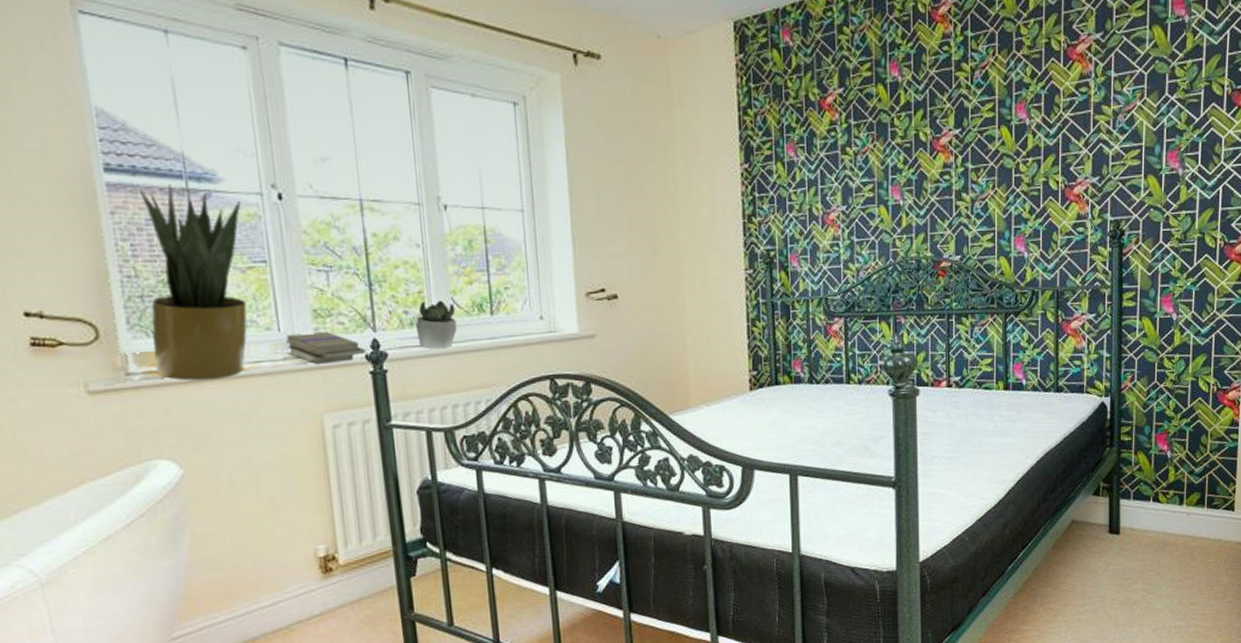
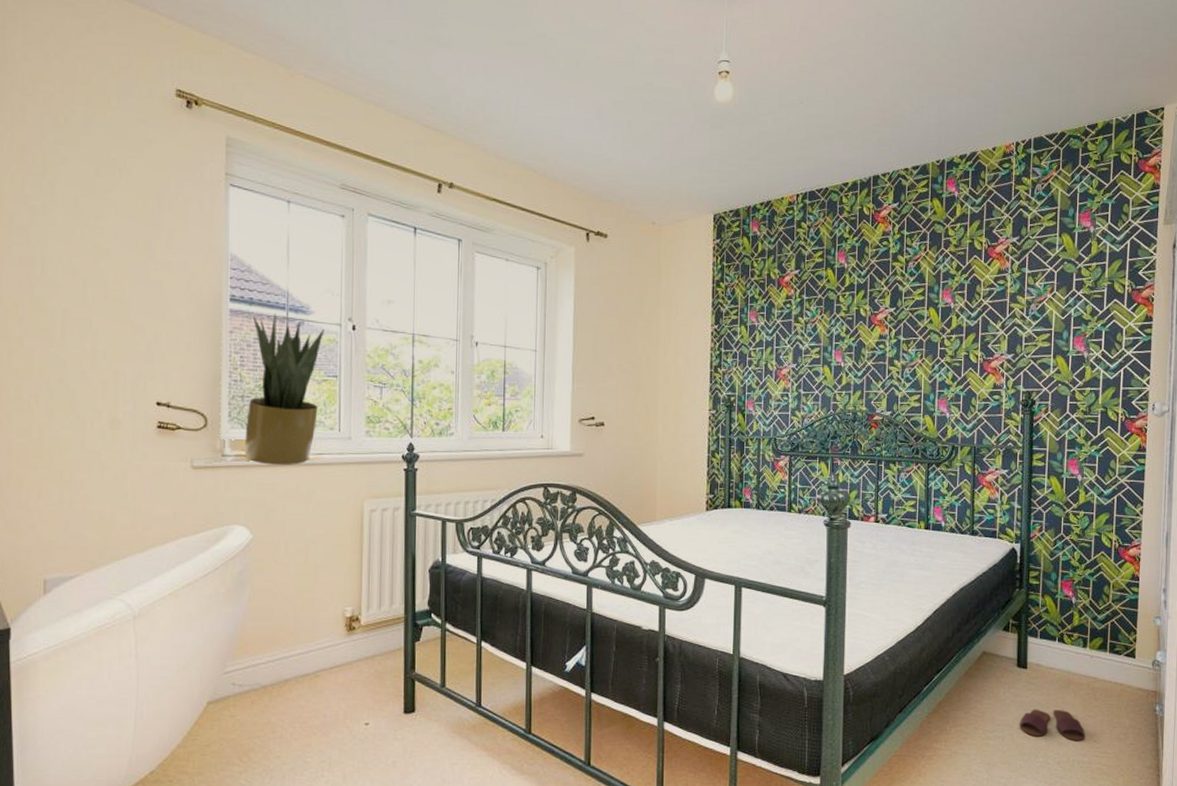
books: present [286,332,366,365] -> none [344,434,403,461]
succulent plant: present [415,300,457,349] -> none [443,416,476,455]
slippers: none [1113,574,1182,606] -> present [1020,709,1085,741]

